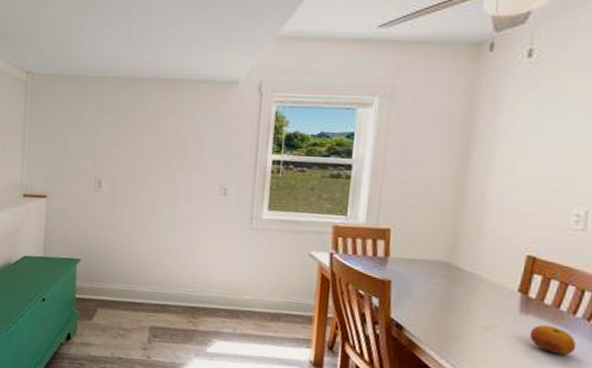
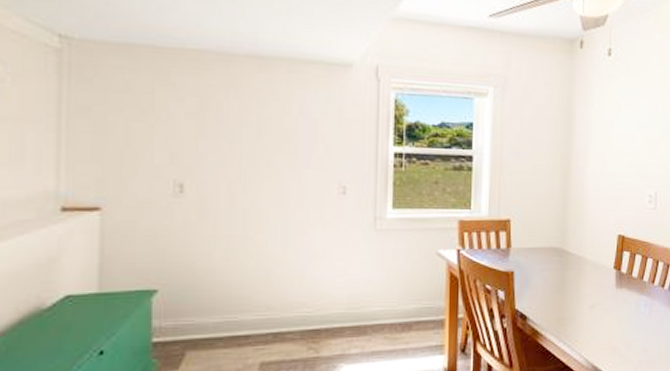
fruit: present [529,324,577,355] -> none [624,295,656,321]

